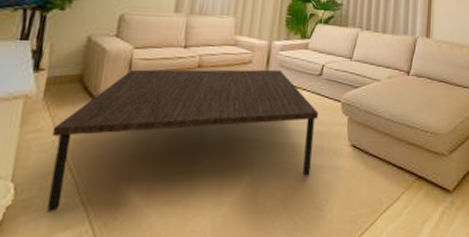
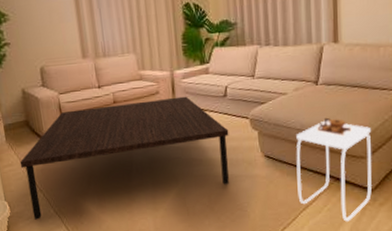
side table: none [380,109,453,228] -> present [296,117,372,222]

